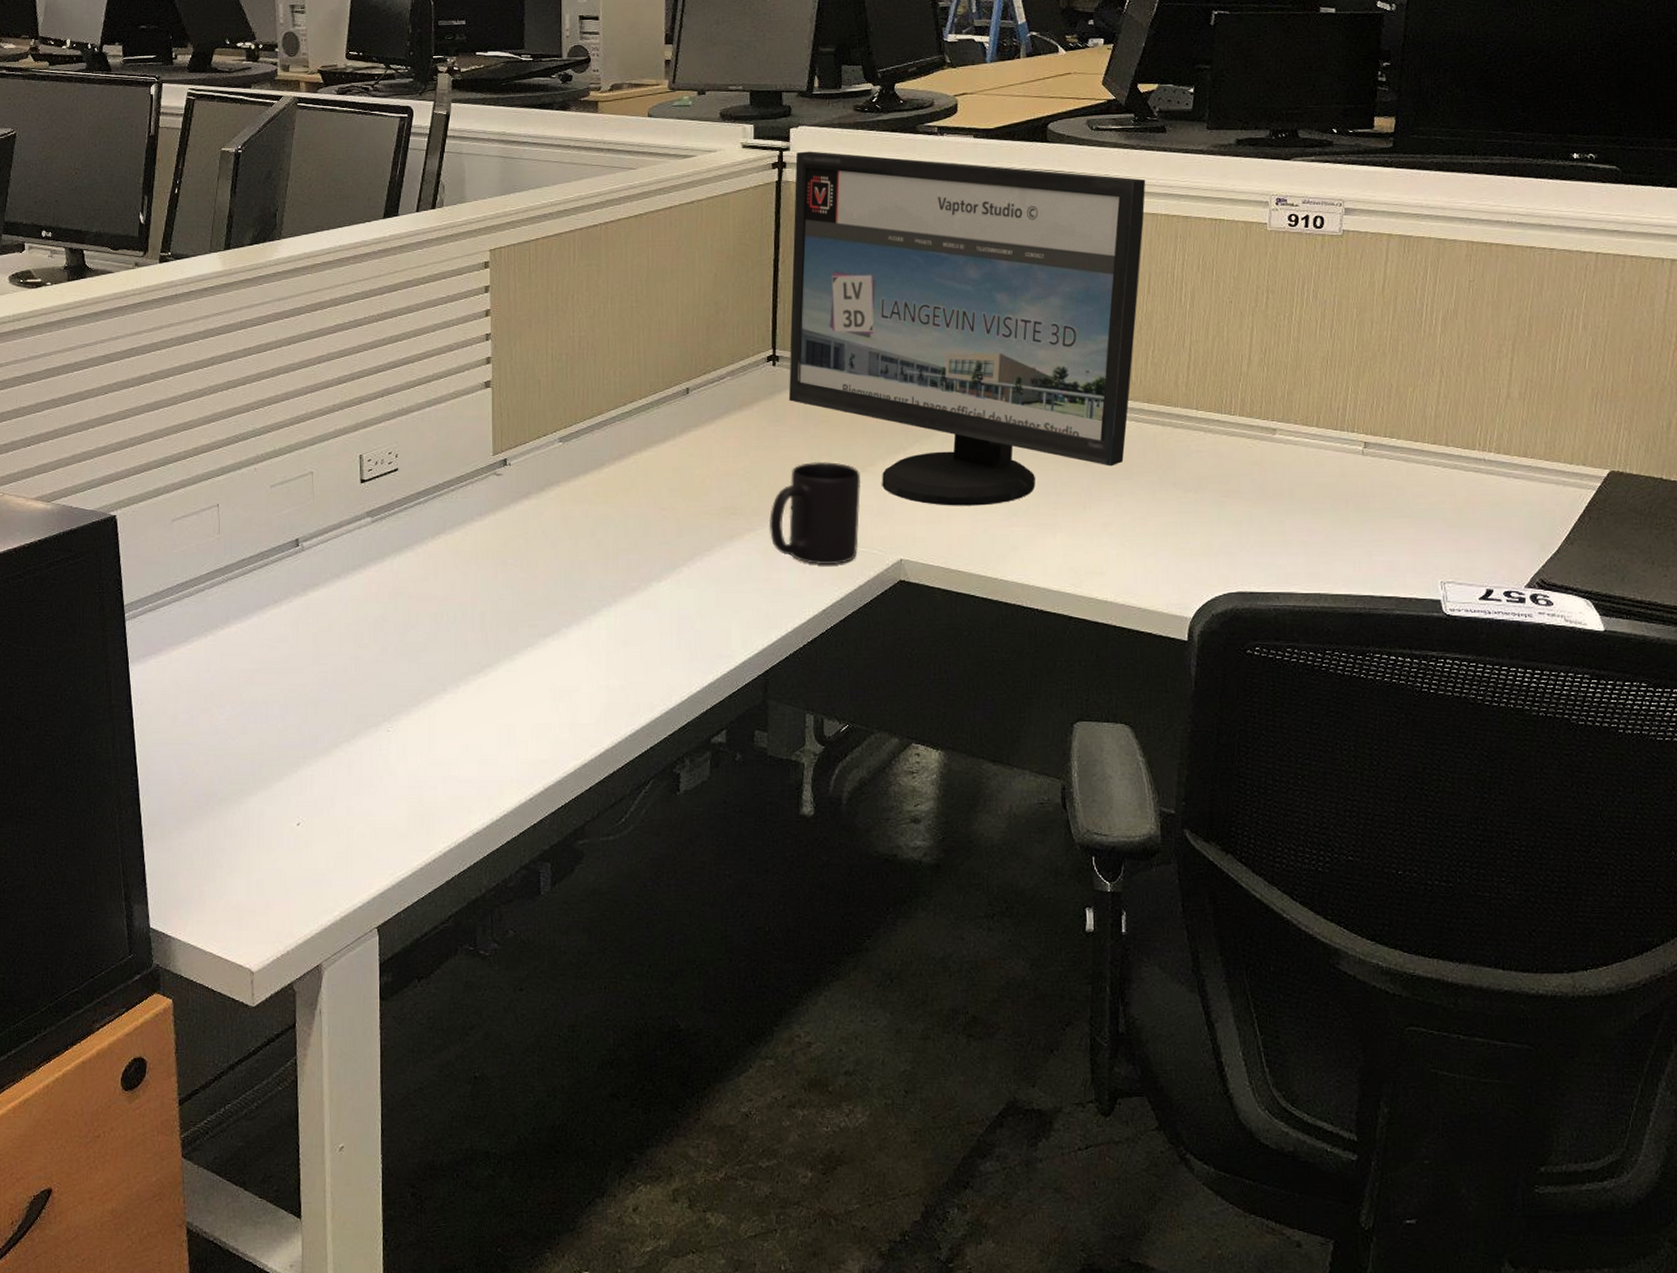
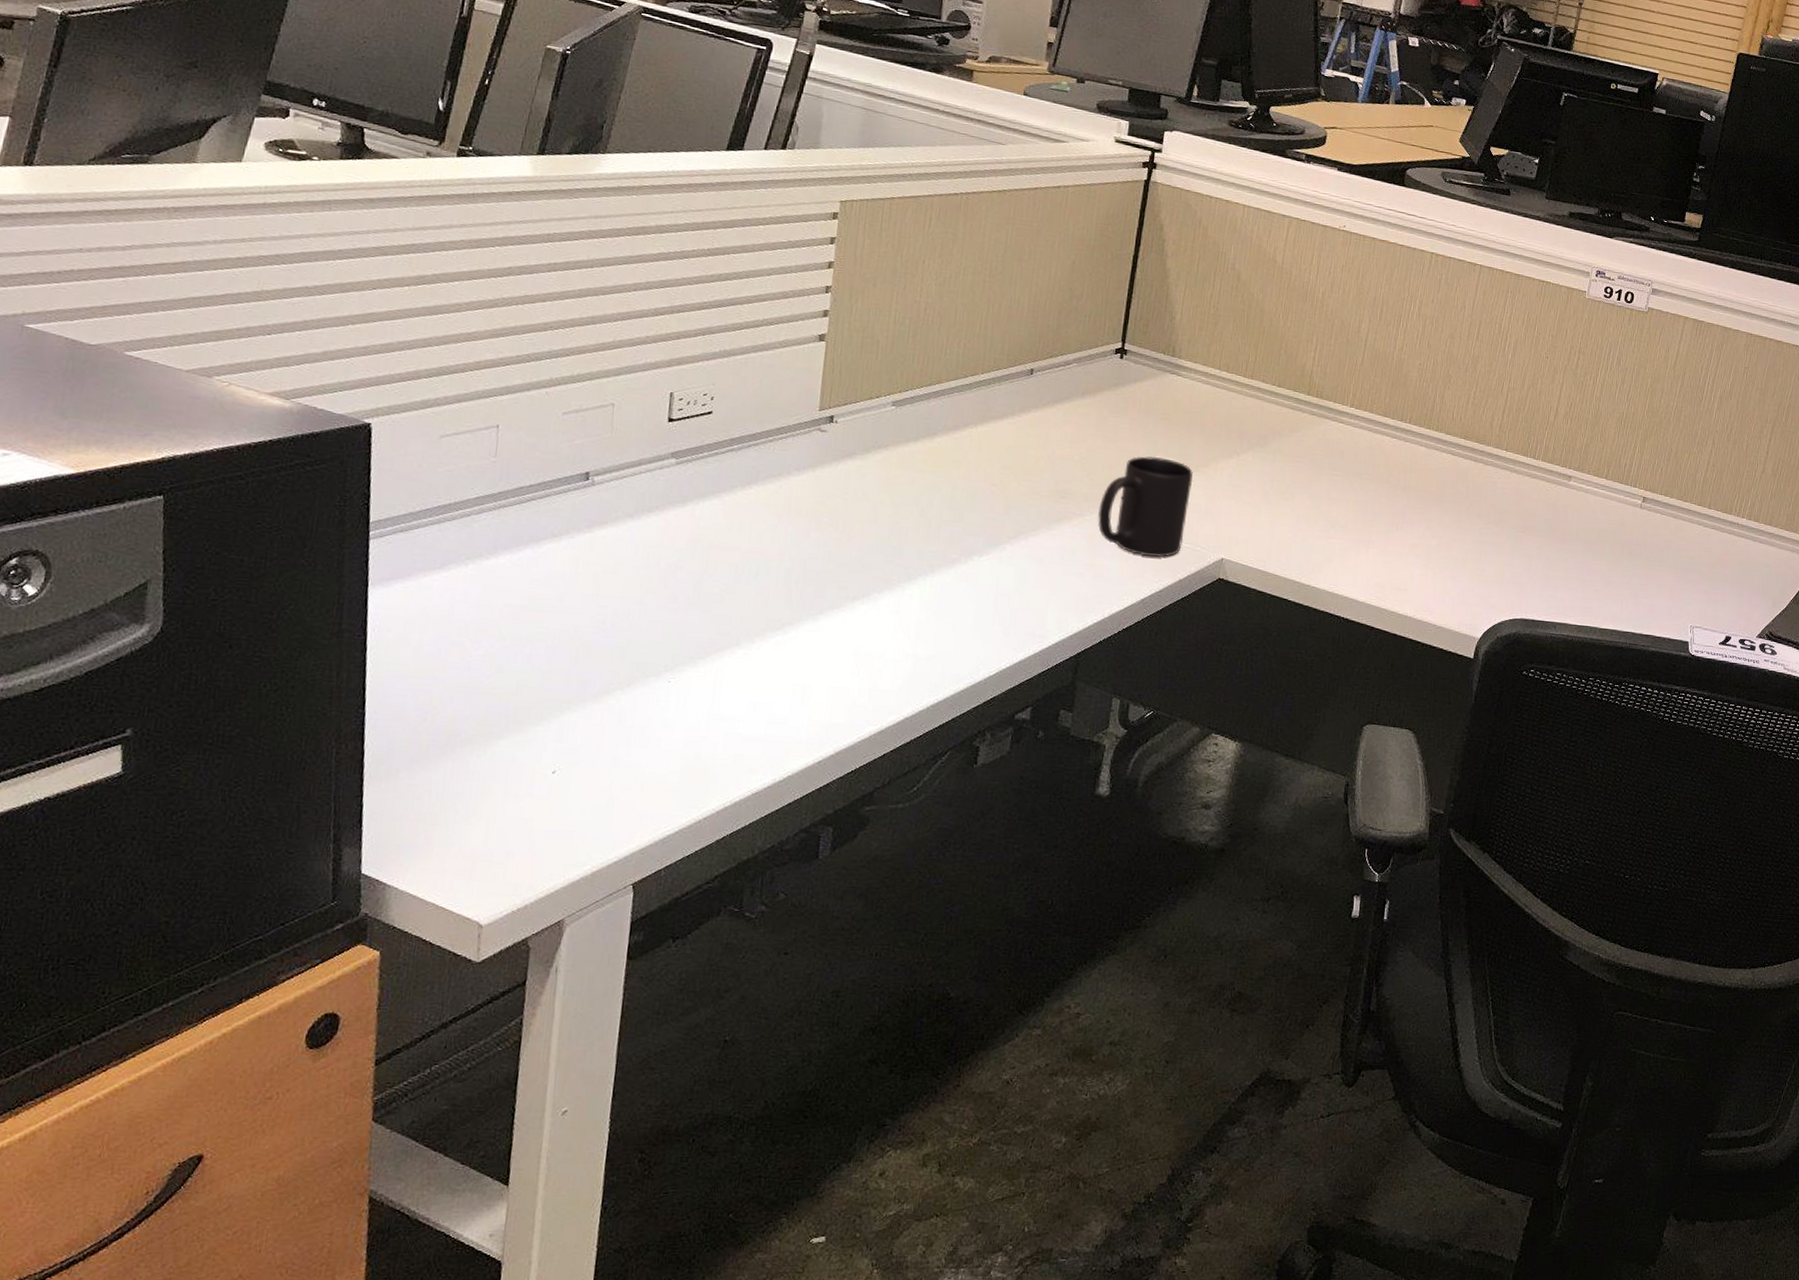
computer monitor: present [788,151,1146,506] -> none [1131,155,1488,517]

